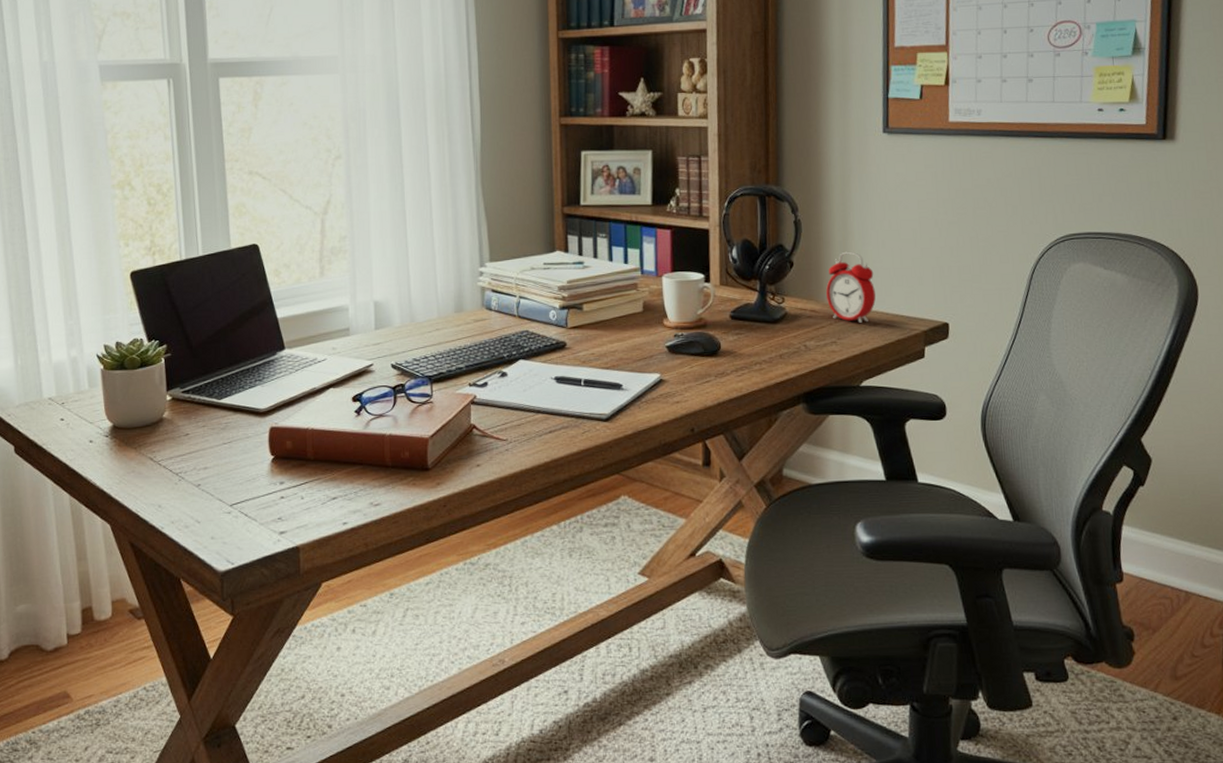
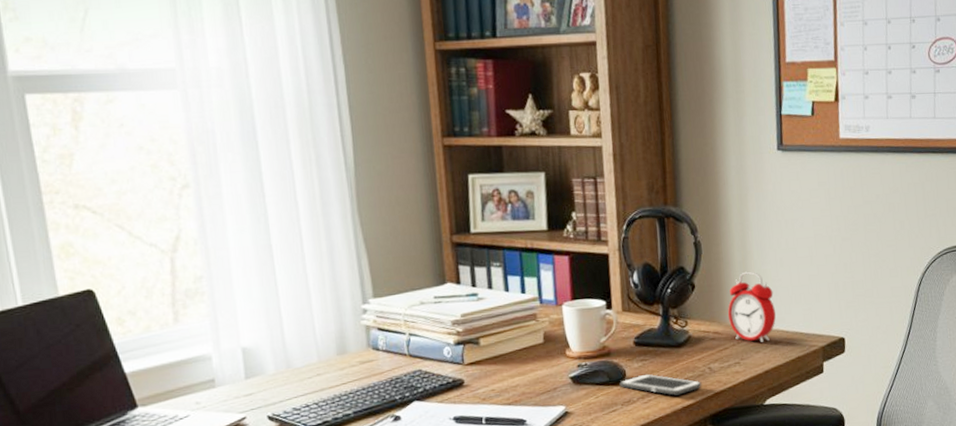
cell phone: none [714,347,797,371] -> present [619,373,702,396]

